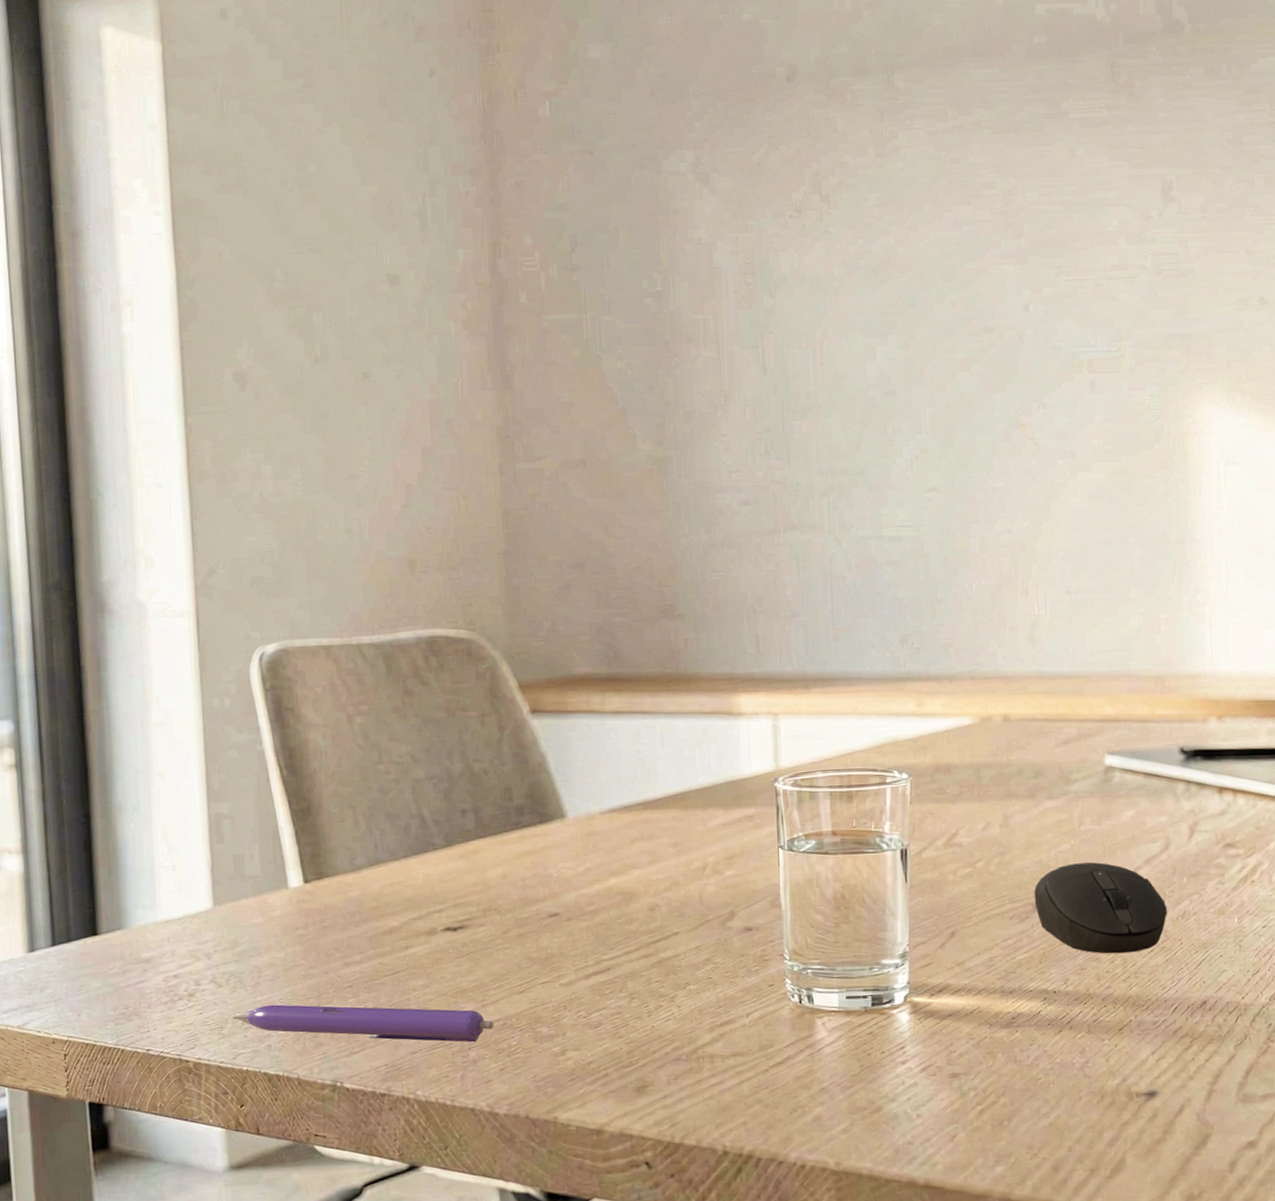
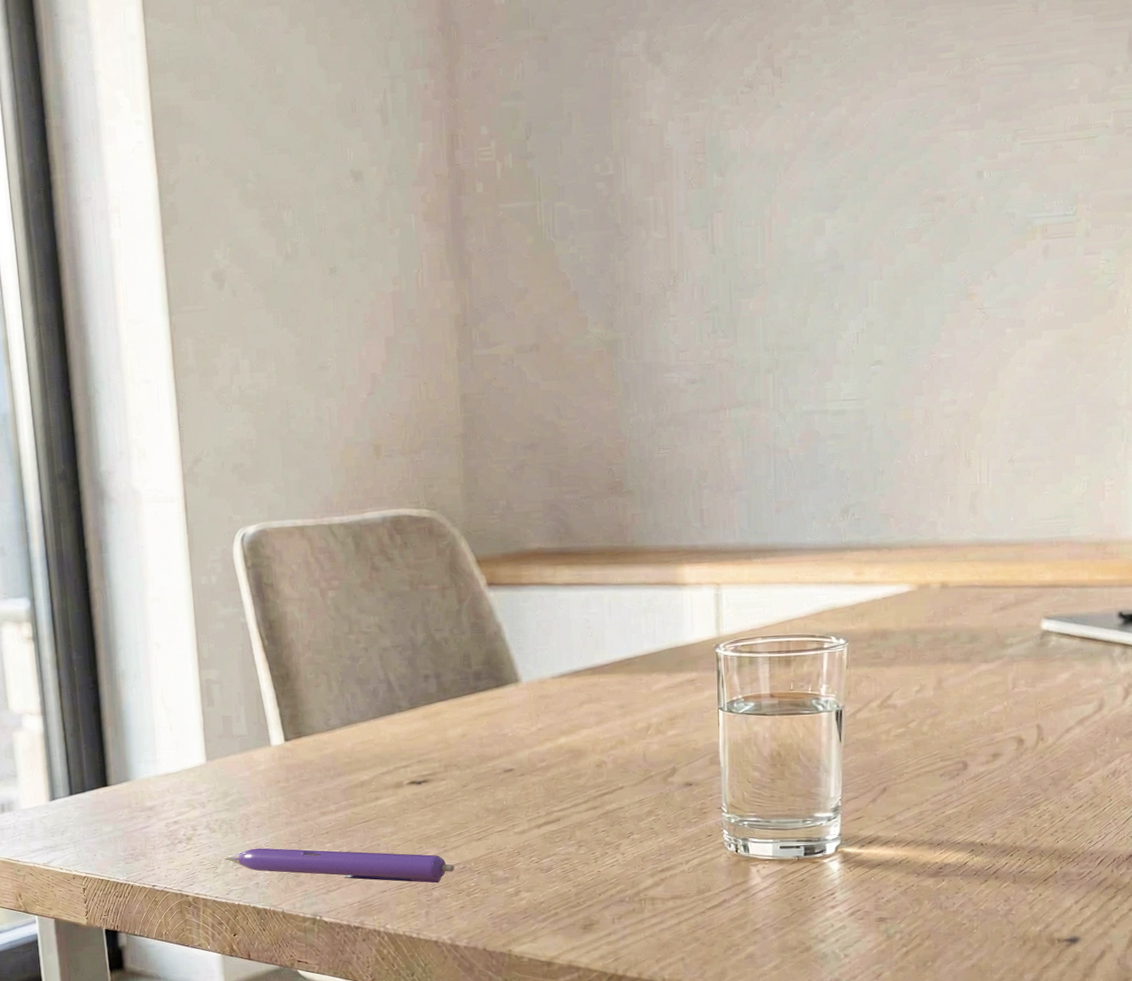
computer mouse: present [1034,862,1168,954] -> none [965,723,1099,810]

